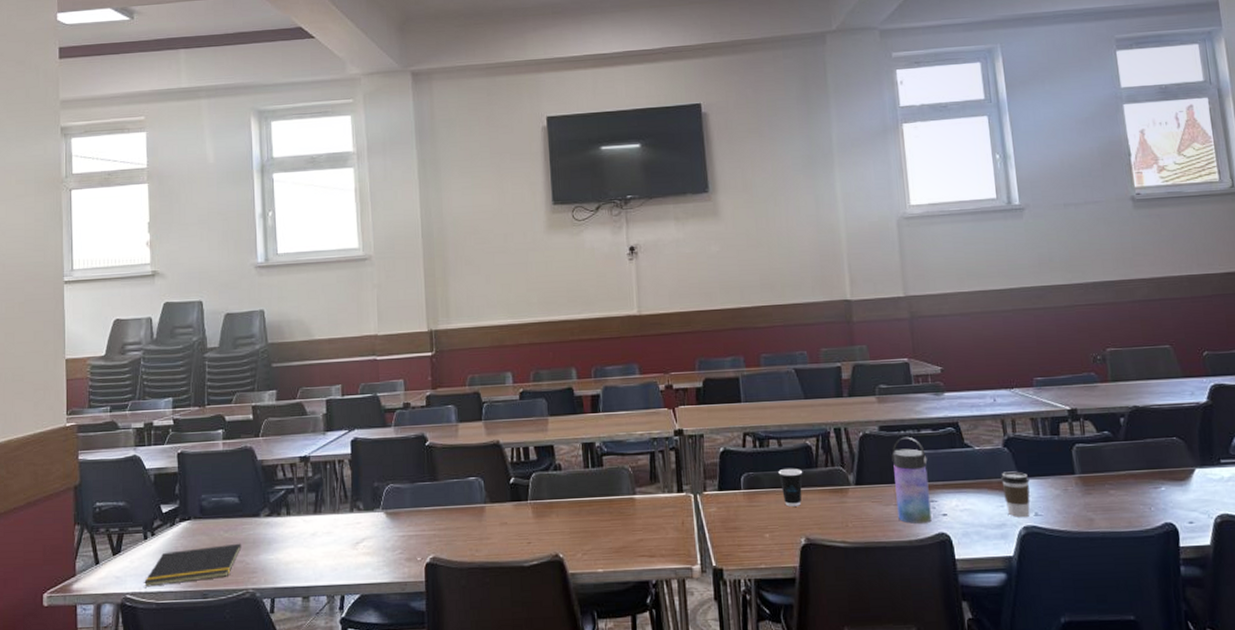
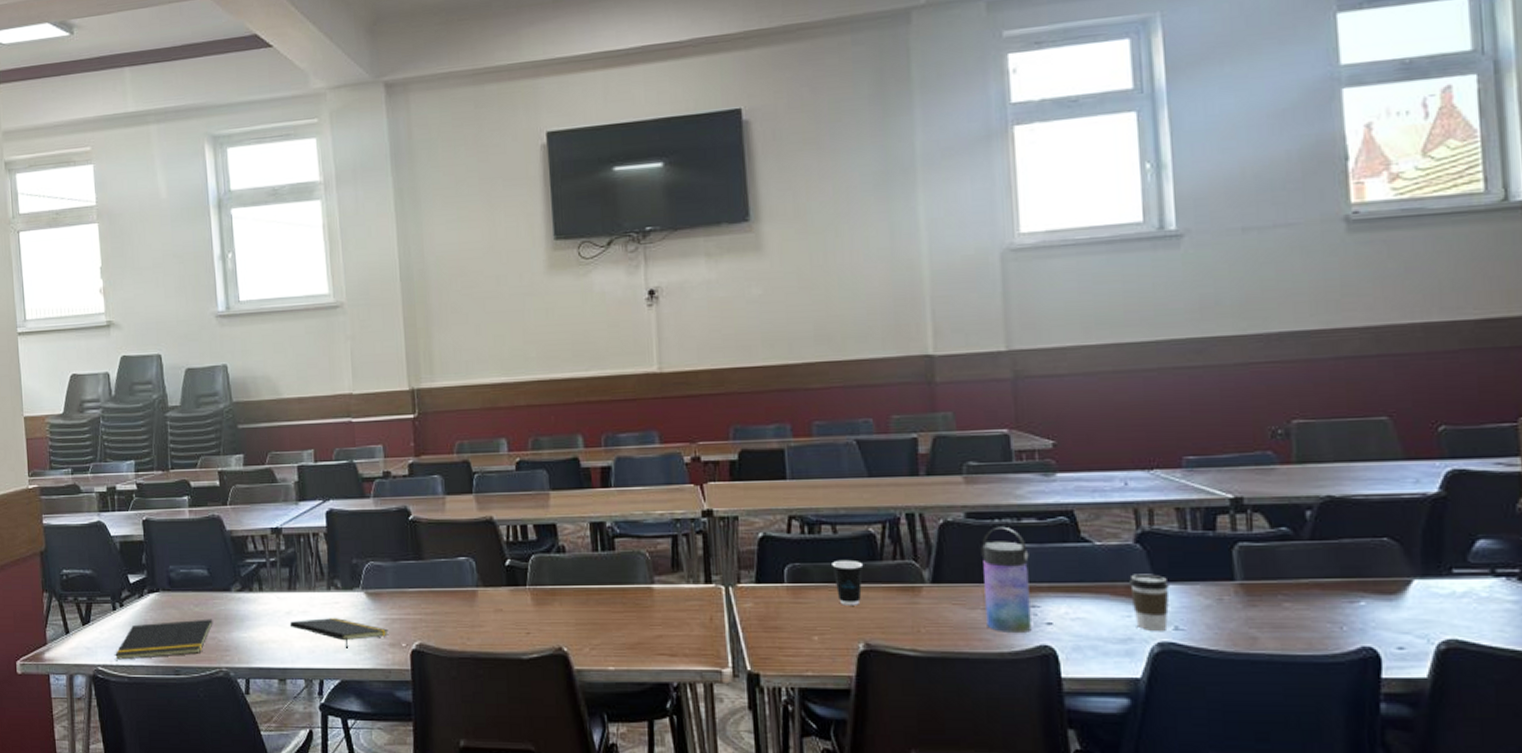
notepad: none [314,537,406,565] -> present [289,618,389,648]

